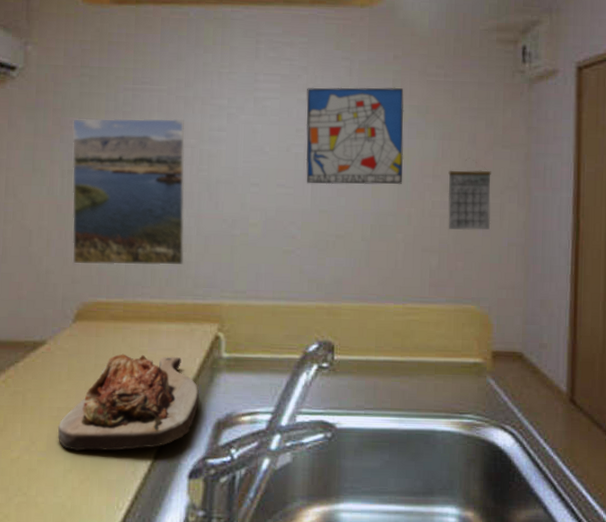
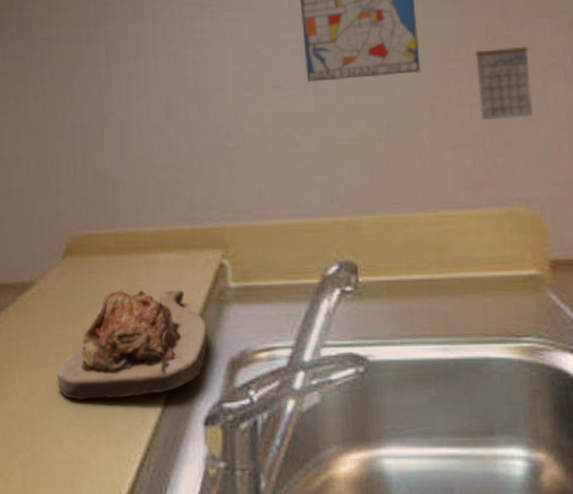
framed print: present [72,118,185,266] -> none [42,24,177,195]

